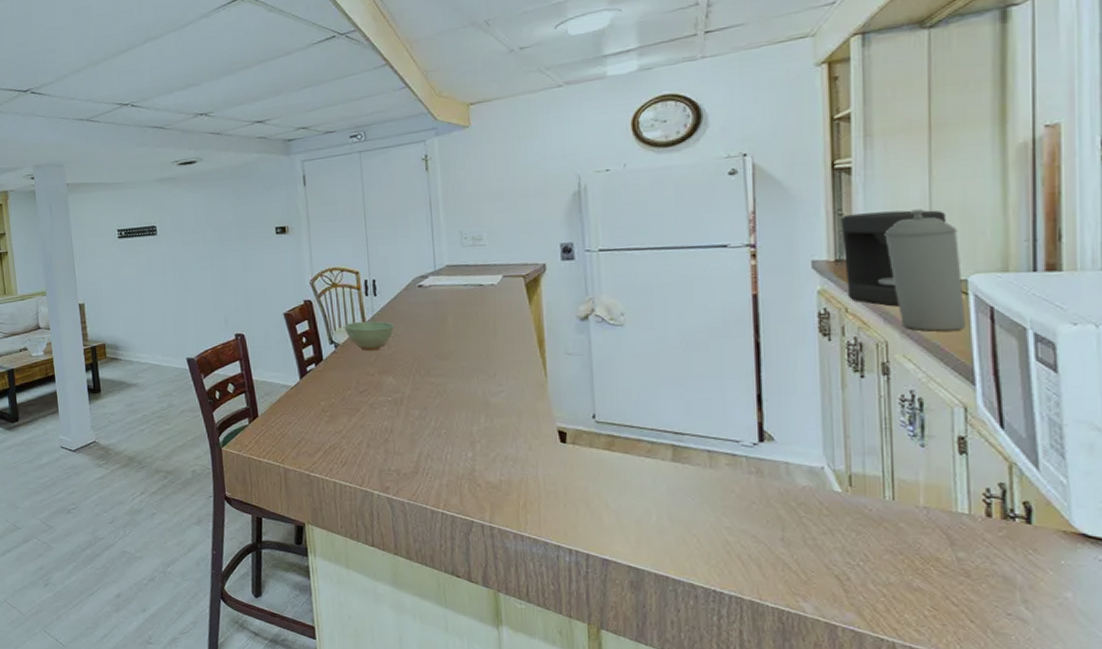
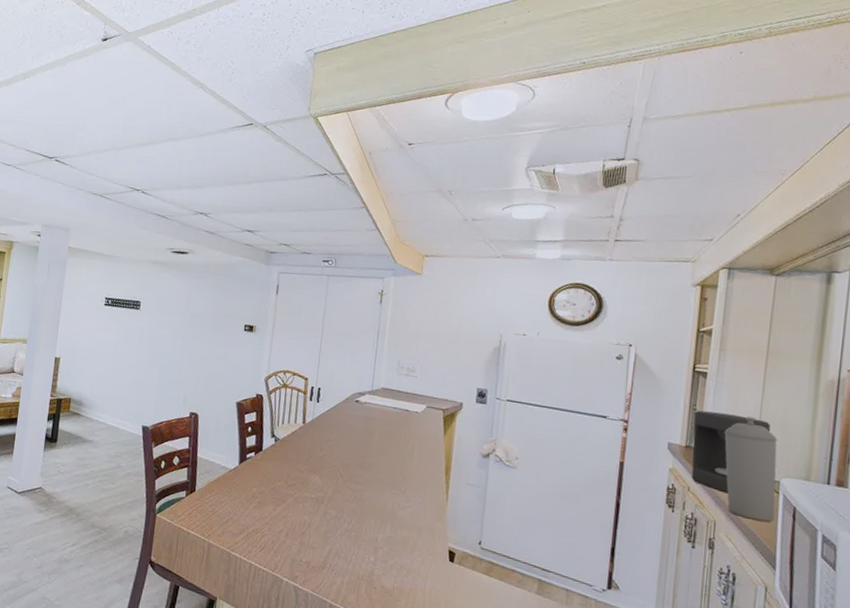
bowl: present [344,320,395,352] -> none [286,421,329,452]

